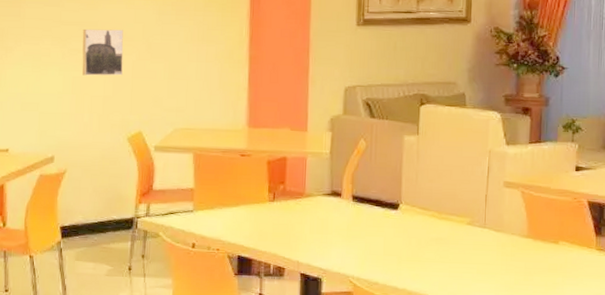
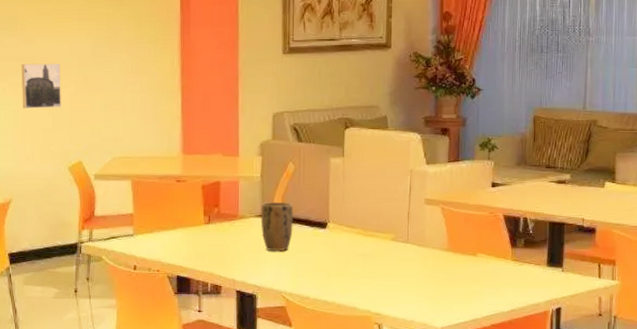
plant pot: none [328,180,364,232] -> present [260,202,293,251]

